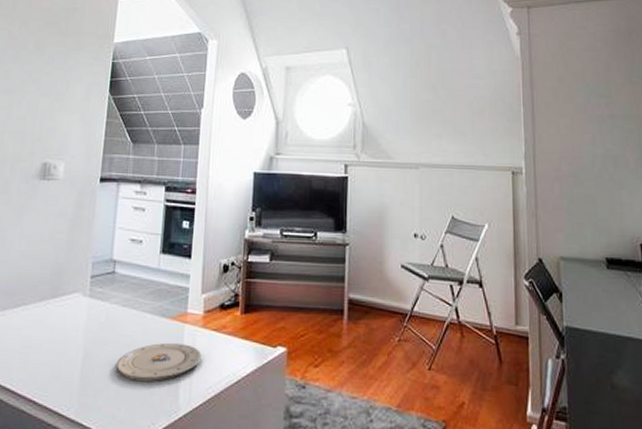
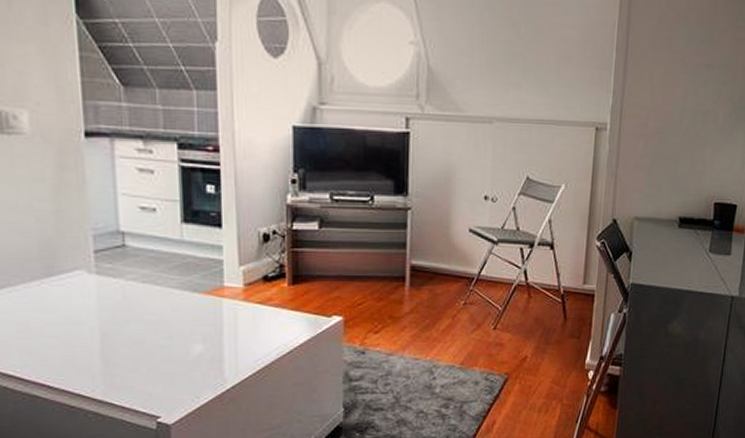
plate: present [116,342,202,381] -> none [143,317,246,358]

